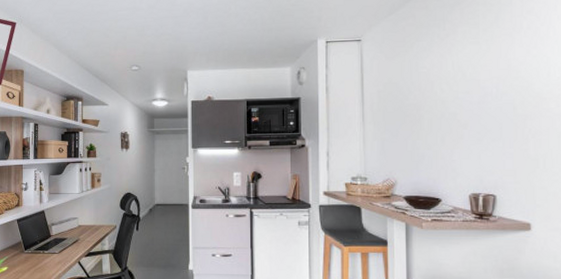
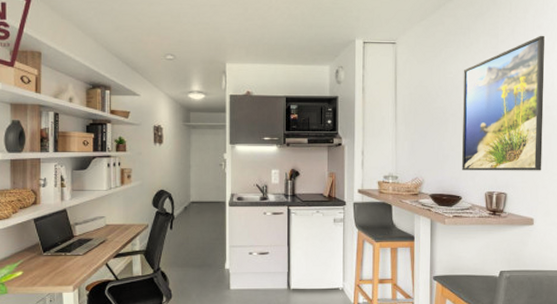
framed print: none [438,20,539,171] -> present [462,35,545,171]

